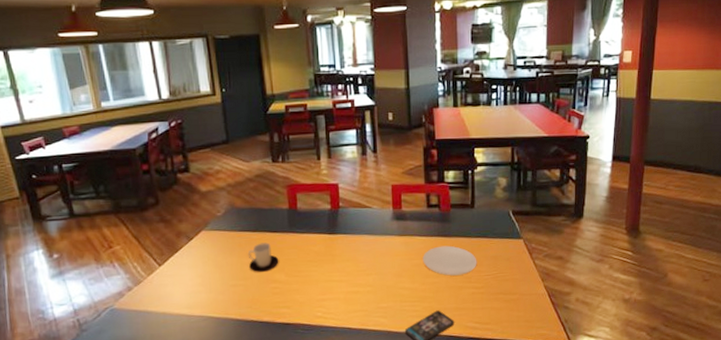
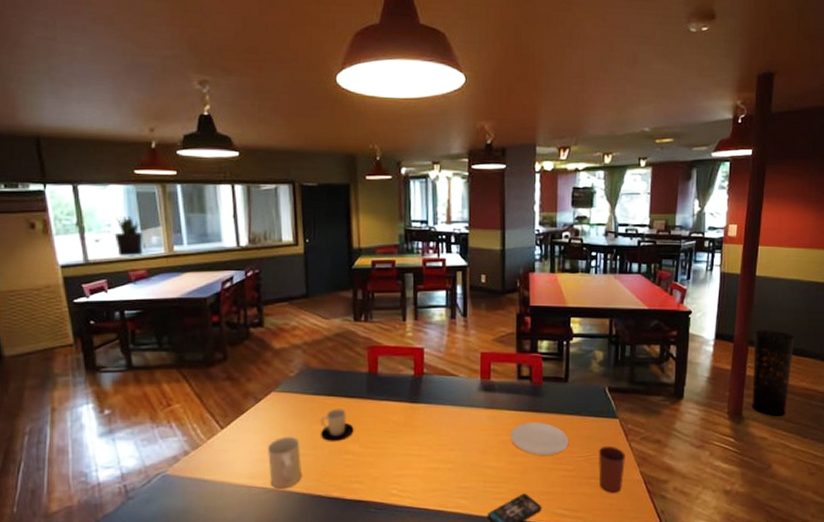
planter: none [46,76,73,115] -> present [114,215,142,256]
cup: none [202,269,235,317] -> present [268,436,302,489]
cup: none [505,264,530,306] -> present [599,446,625,493]
umbrella stand: none [648,149,689,230] -> present [752,330,795,416]

